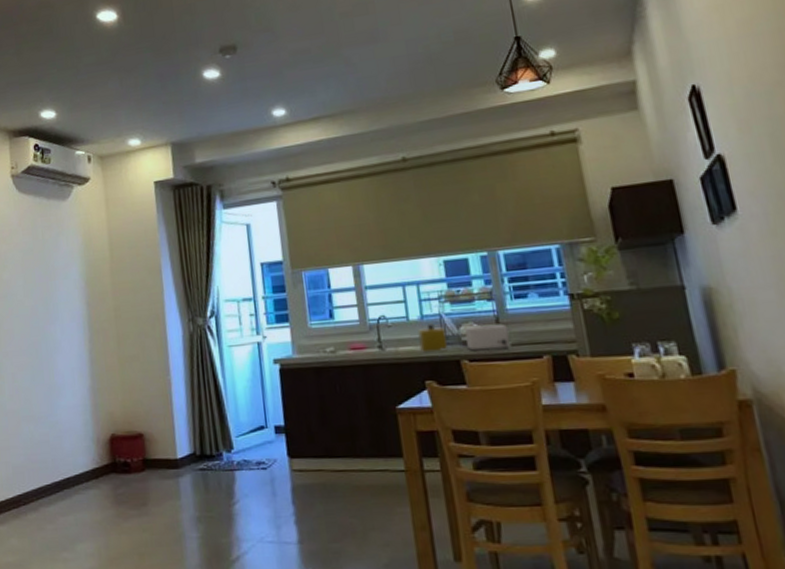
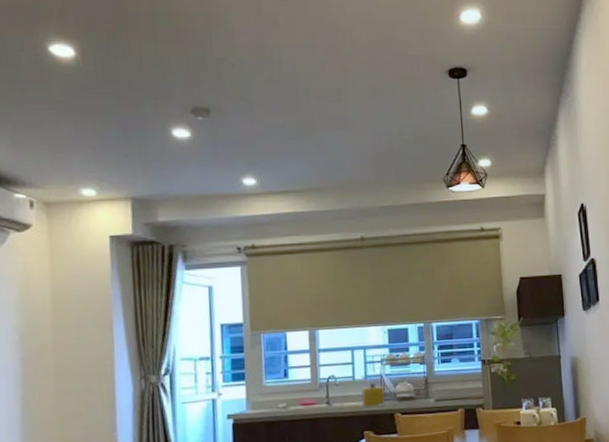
toaster: present [465,323,510,353] -> none [400,383,435,407]

